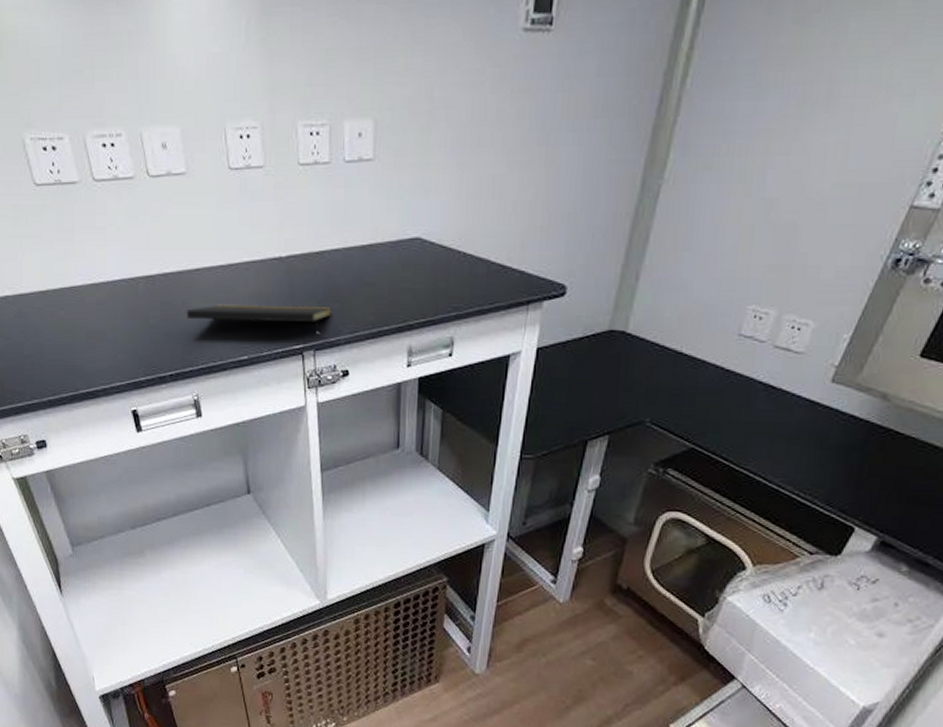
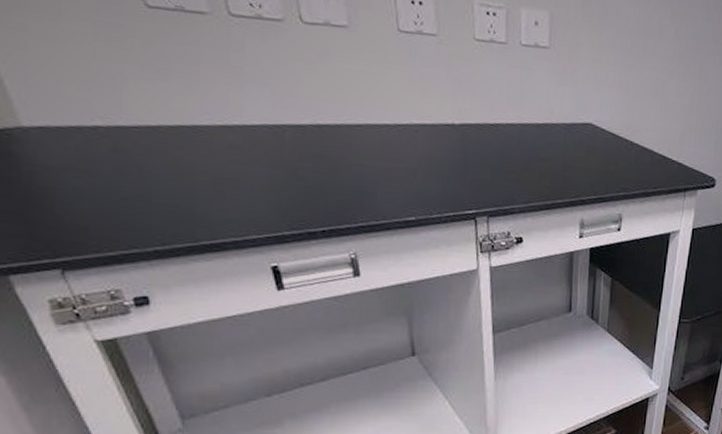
notepad: present [186,304,331,340] -> none [344,163,506,207]

